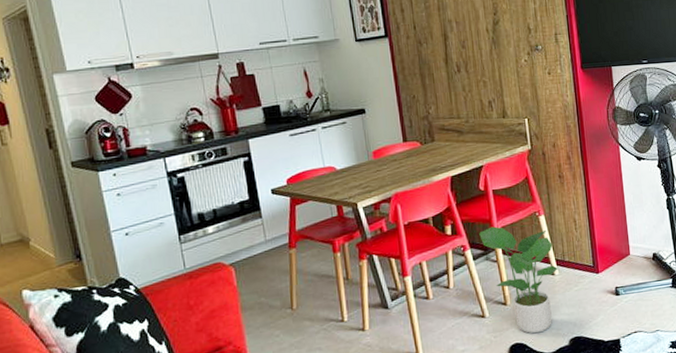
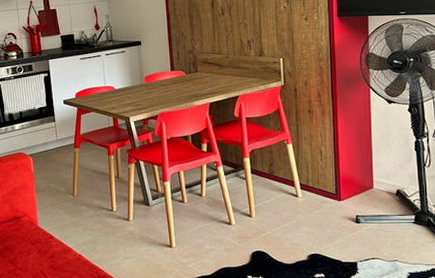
potted plant: present [479,226,558,334] -> none [231,149,302,245]

